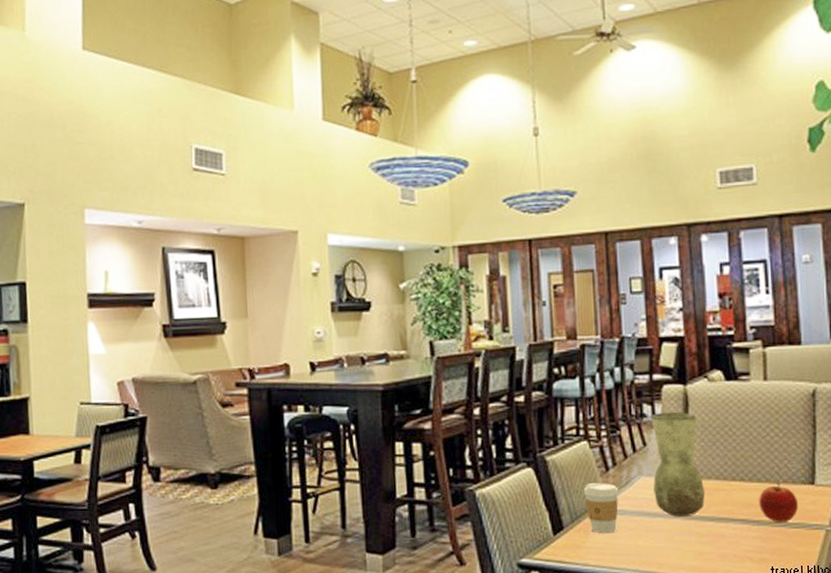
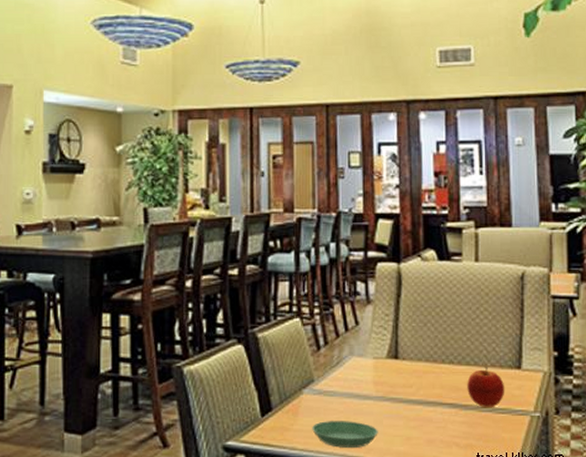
coffee cup: present [584,482,619,534] -> none [295,361,330,416]
saucer: none [604,538,670,563] -> present [312,421,378,448]
vase: present [651,412,706,517] -> none [363,290,415,400]

